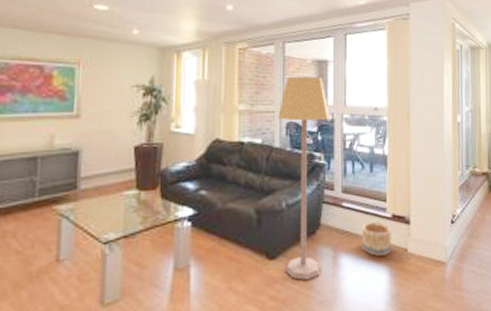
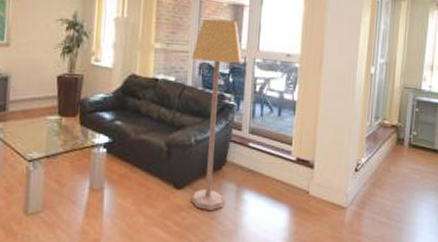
basket: present [361,221,392,256] -> none [264,163,295,195]

